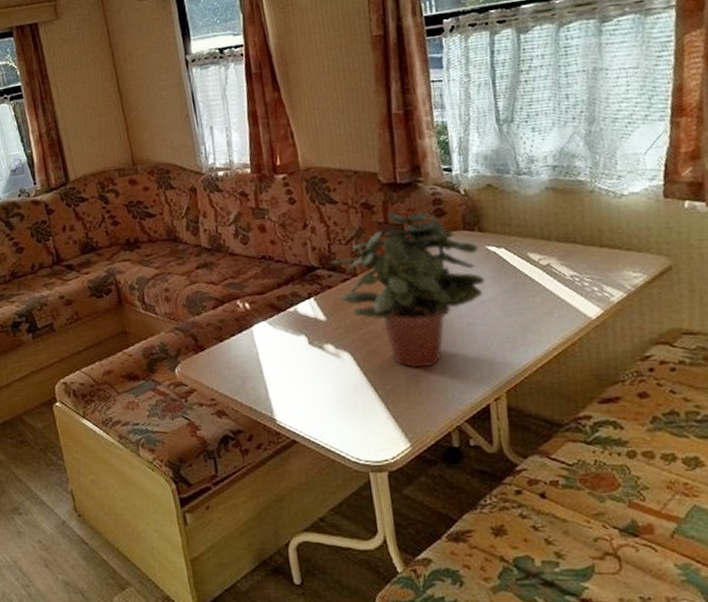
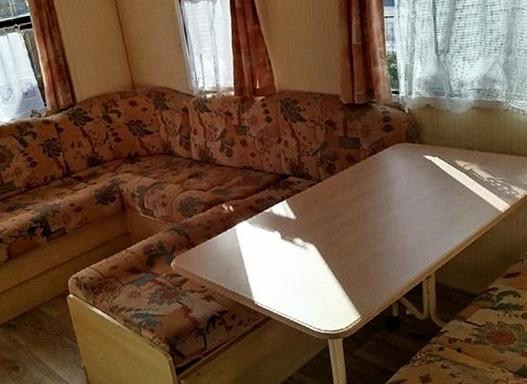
potted plant: present [330,212,485,368] -> none [299,128,422,255]

